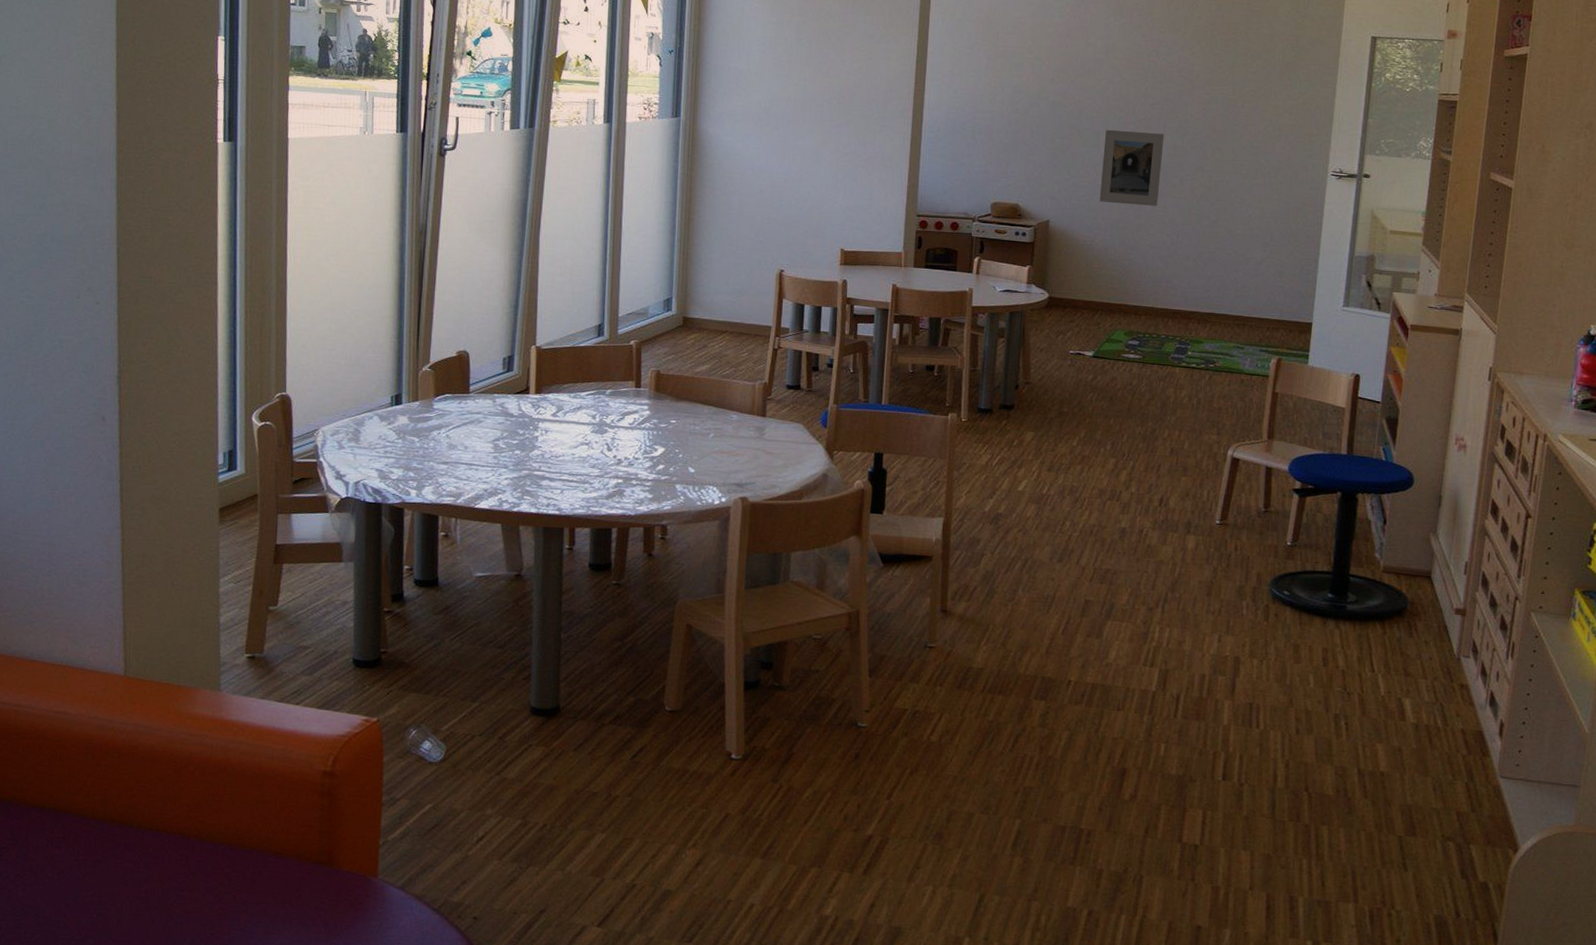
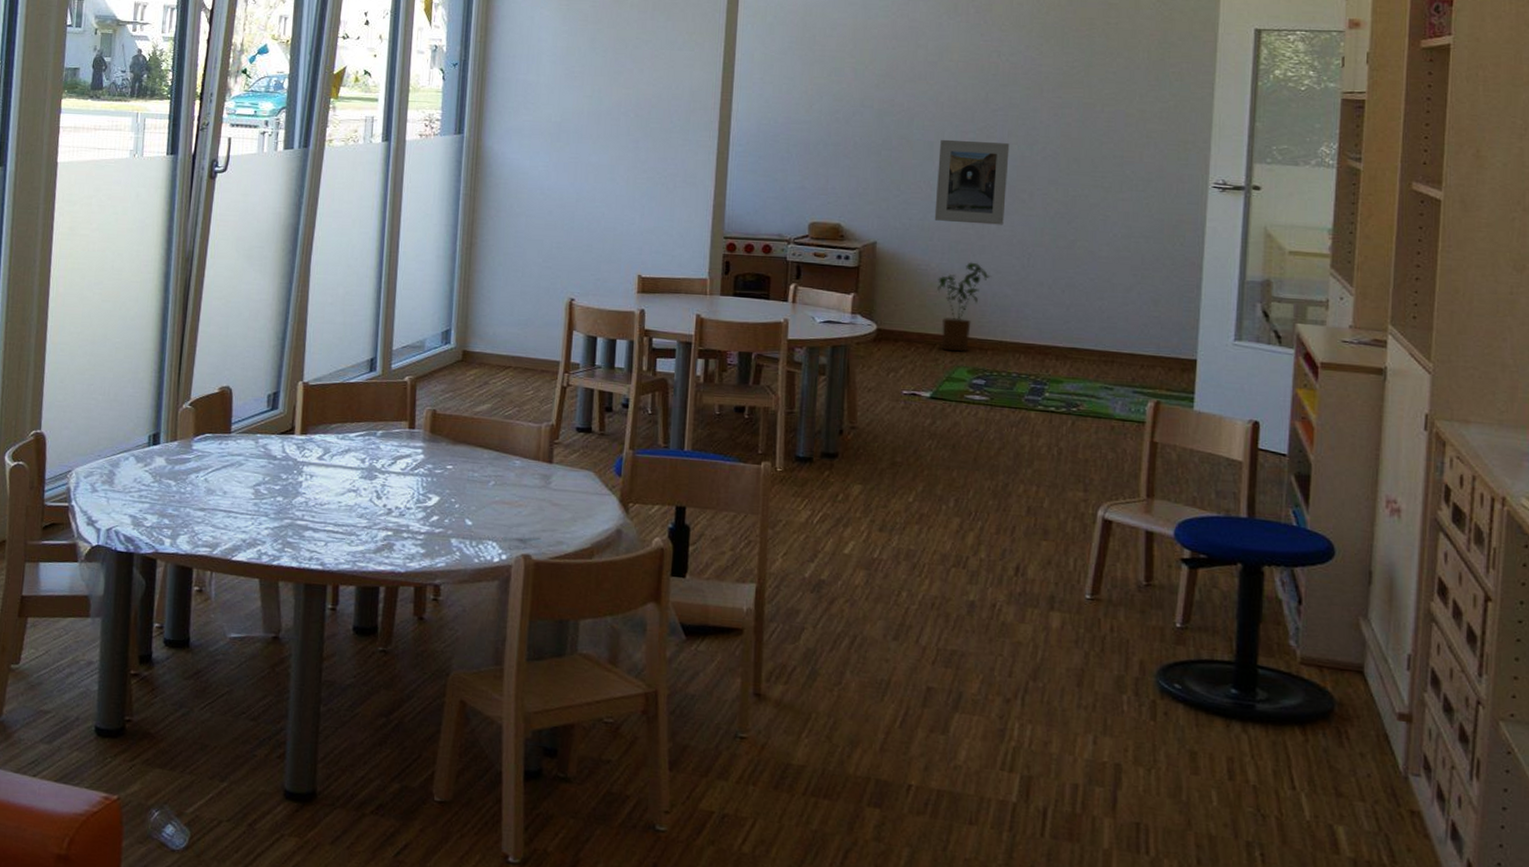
house plant: none [1100,238,1147,317] -> present [937,262,992,352]

